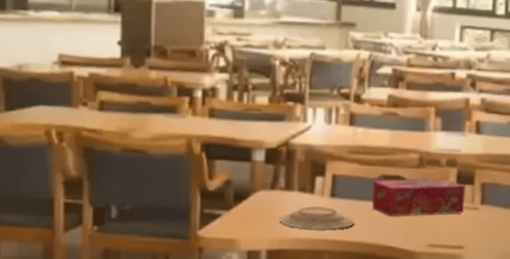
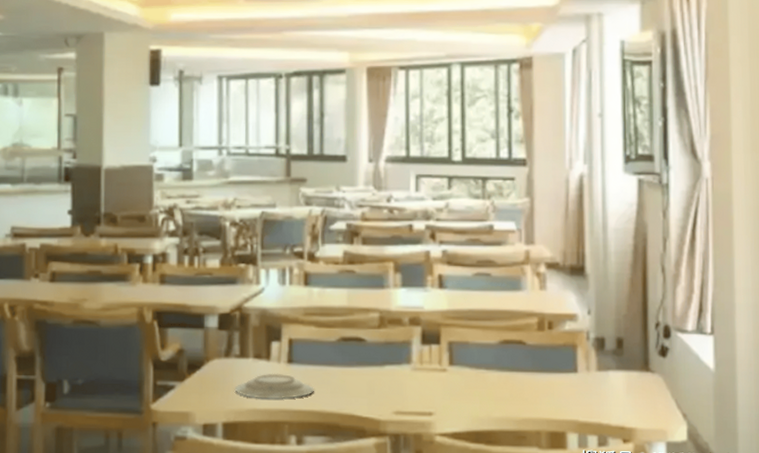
tissue box: present [372,178,465,217] -> none [331,338,432,382]

